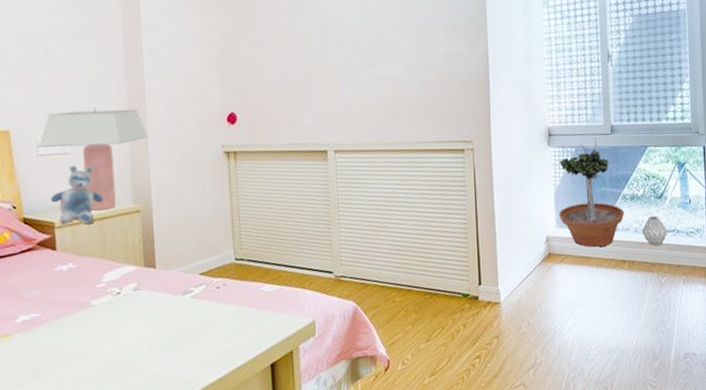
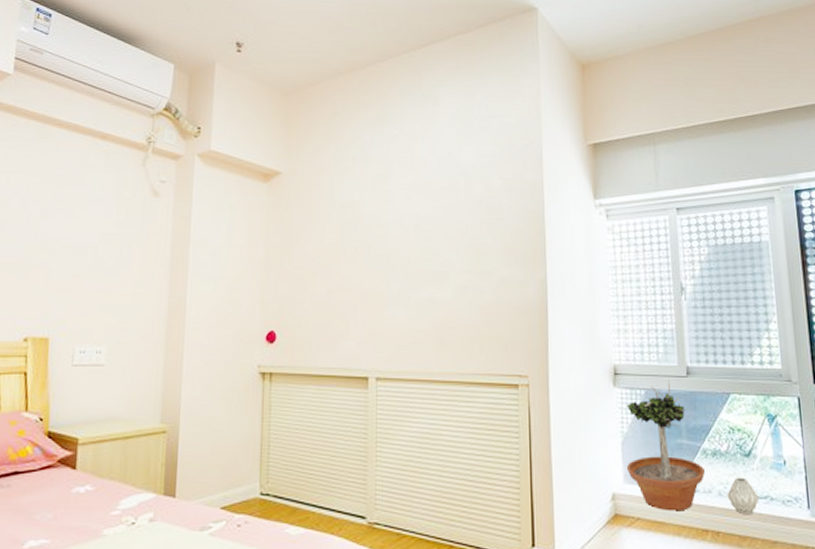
table lamp: present [38,107,148,211] -> none [74,318,184,428]
polar bear: present [51,165,104,225] -> none [78,377,131,443]

